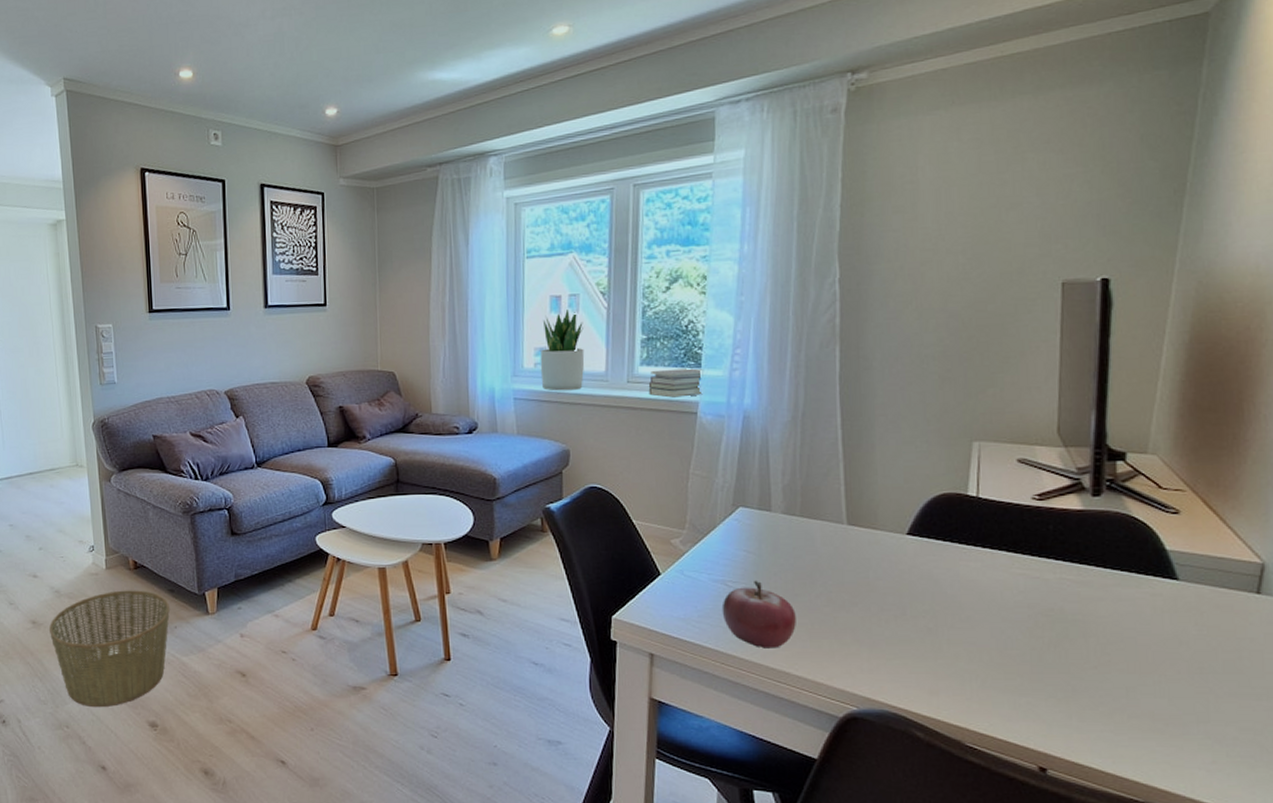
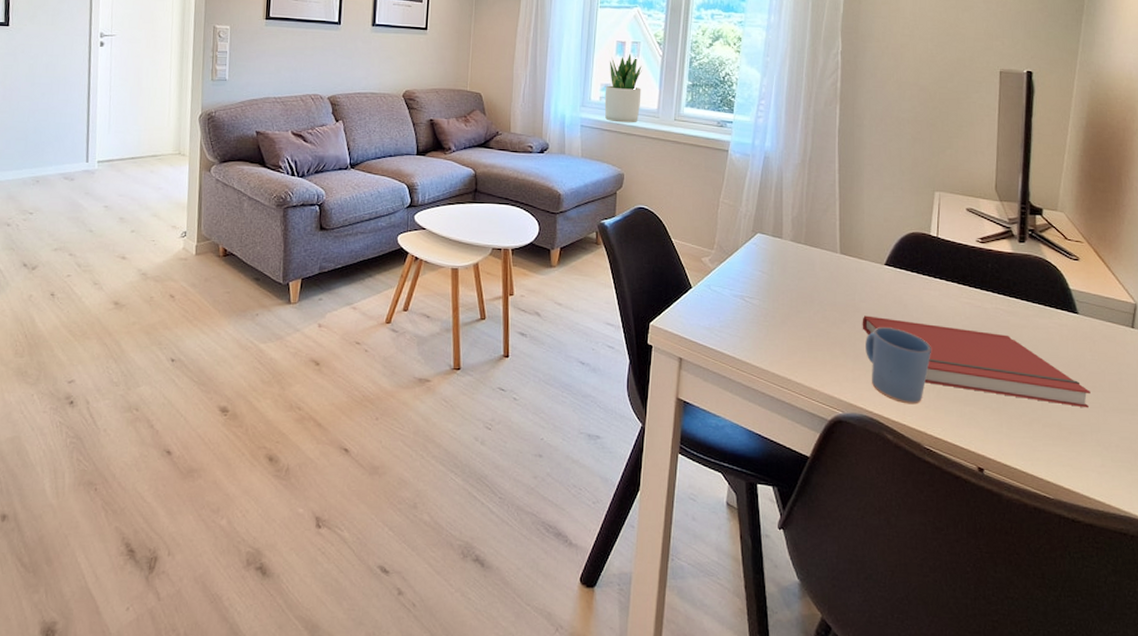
basket: present [48,590,171,707] -> none [130,276,254,390]
books: present [648,368,703,398] -> none [691,111,735,137]
fruit: present [721,580,796,649] -> none [739,297,798,358]
book: none [879,595,1196,694] -> present [862,315,1091,408]
mug: none [884,608,973,697] -> present [866,327,931,405]

